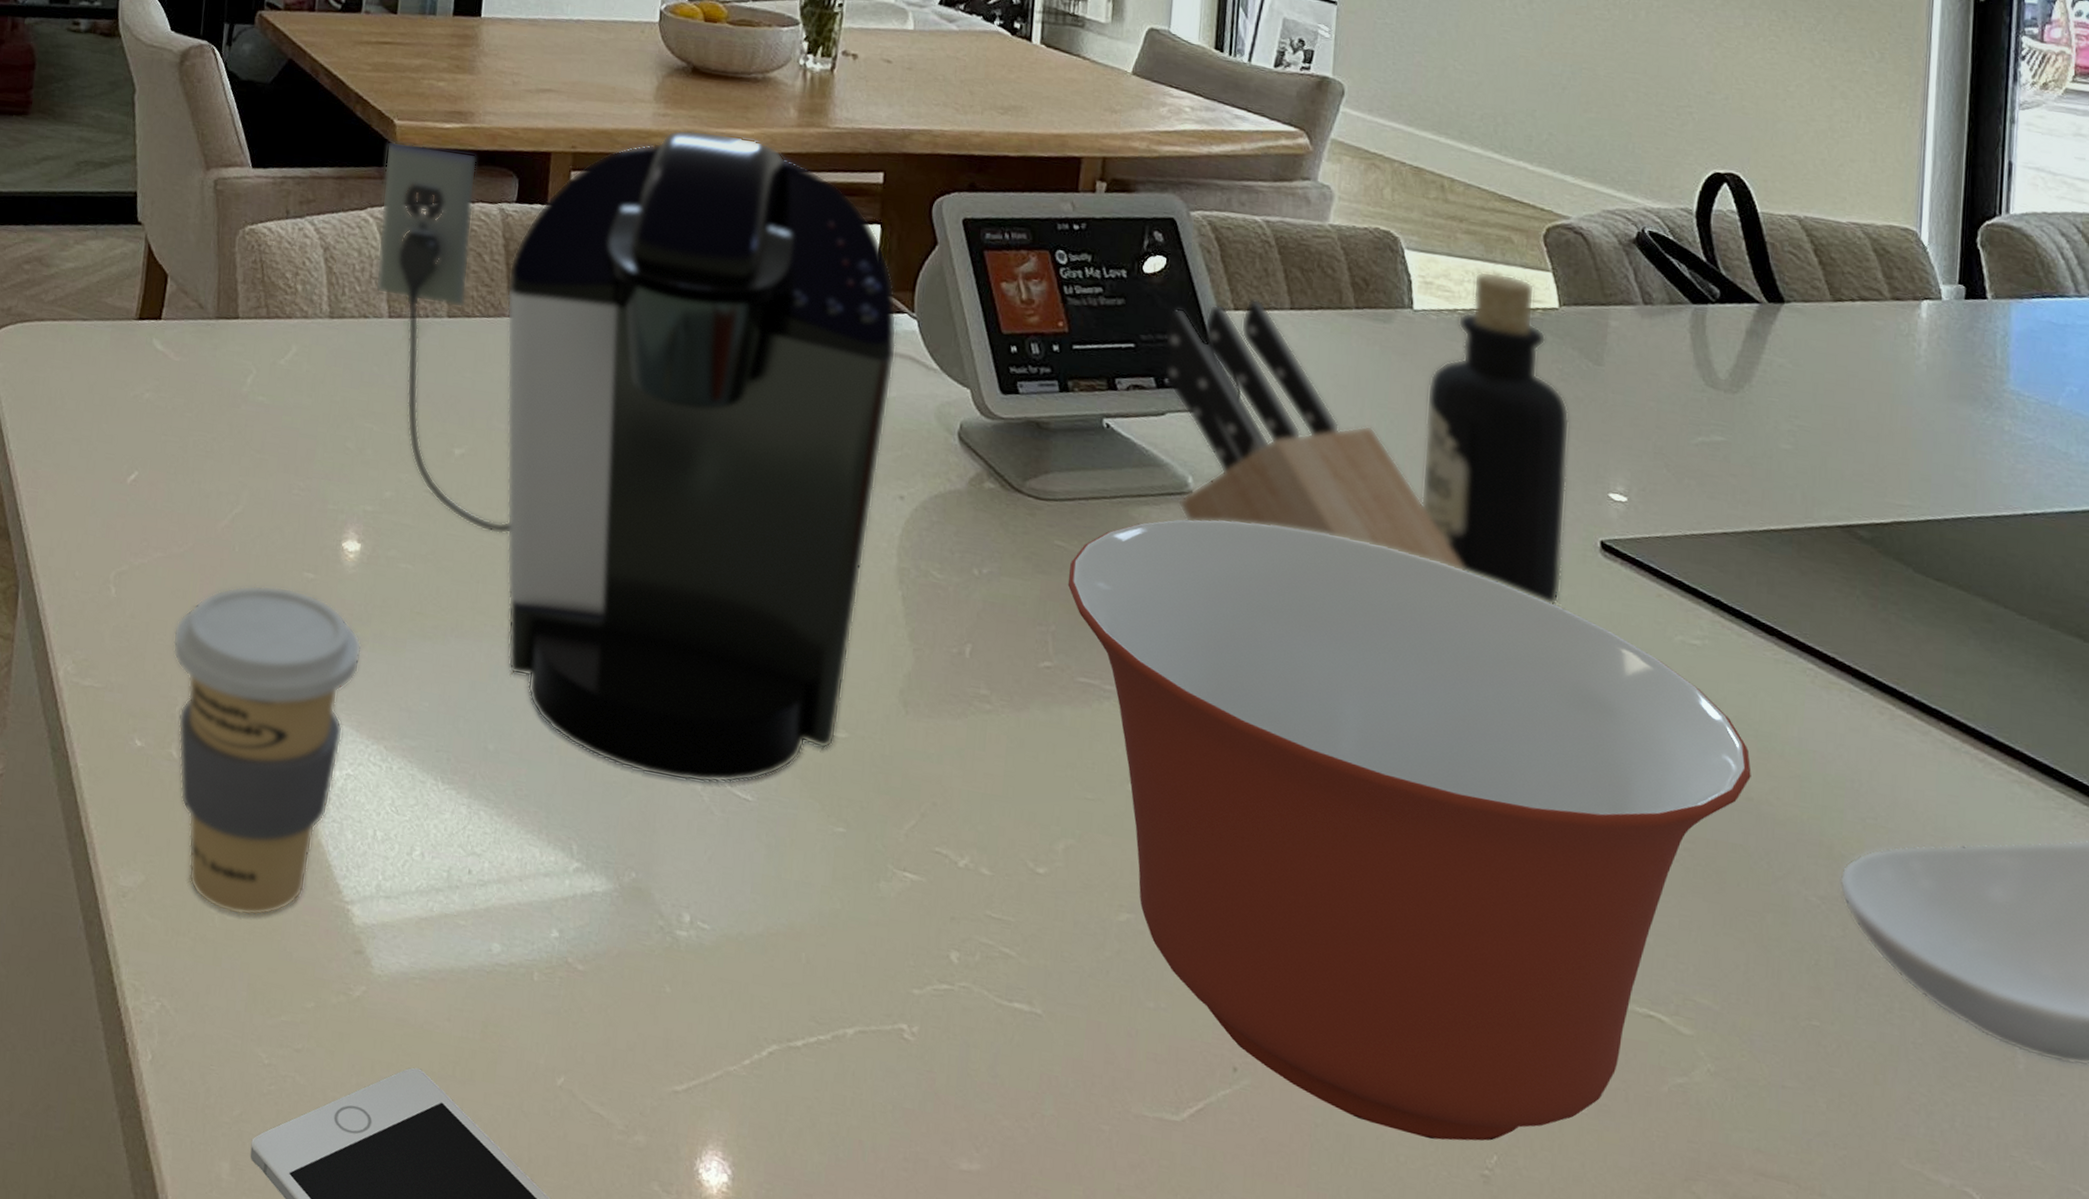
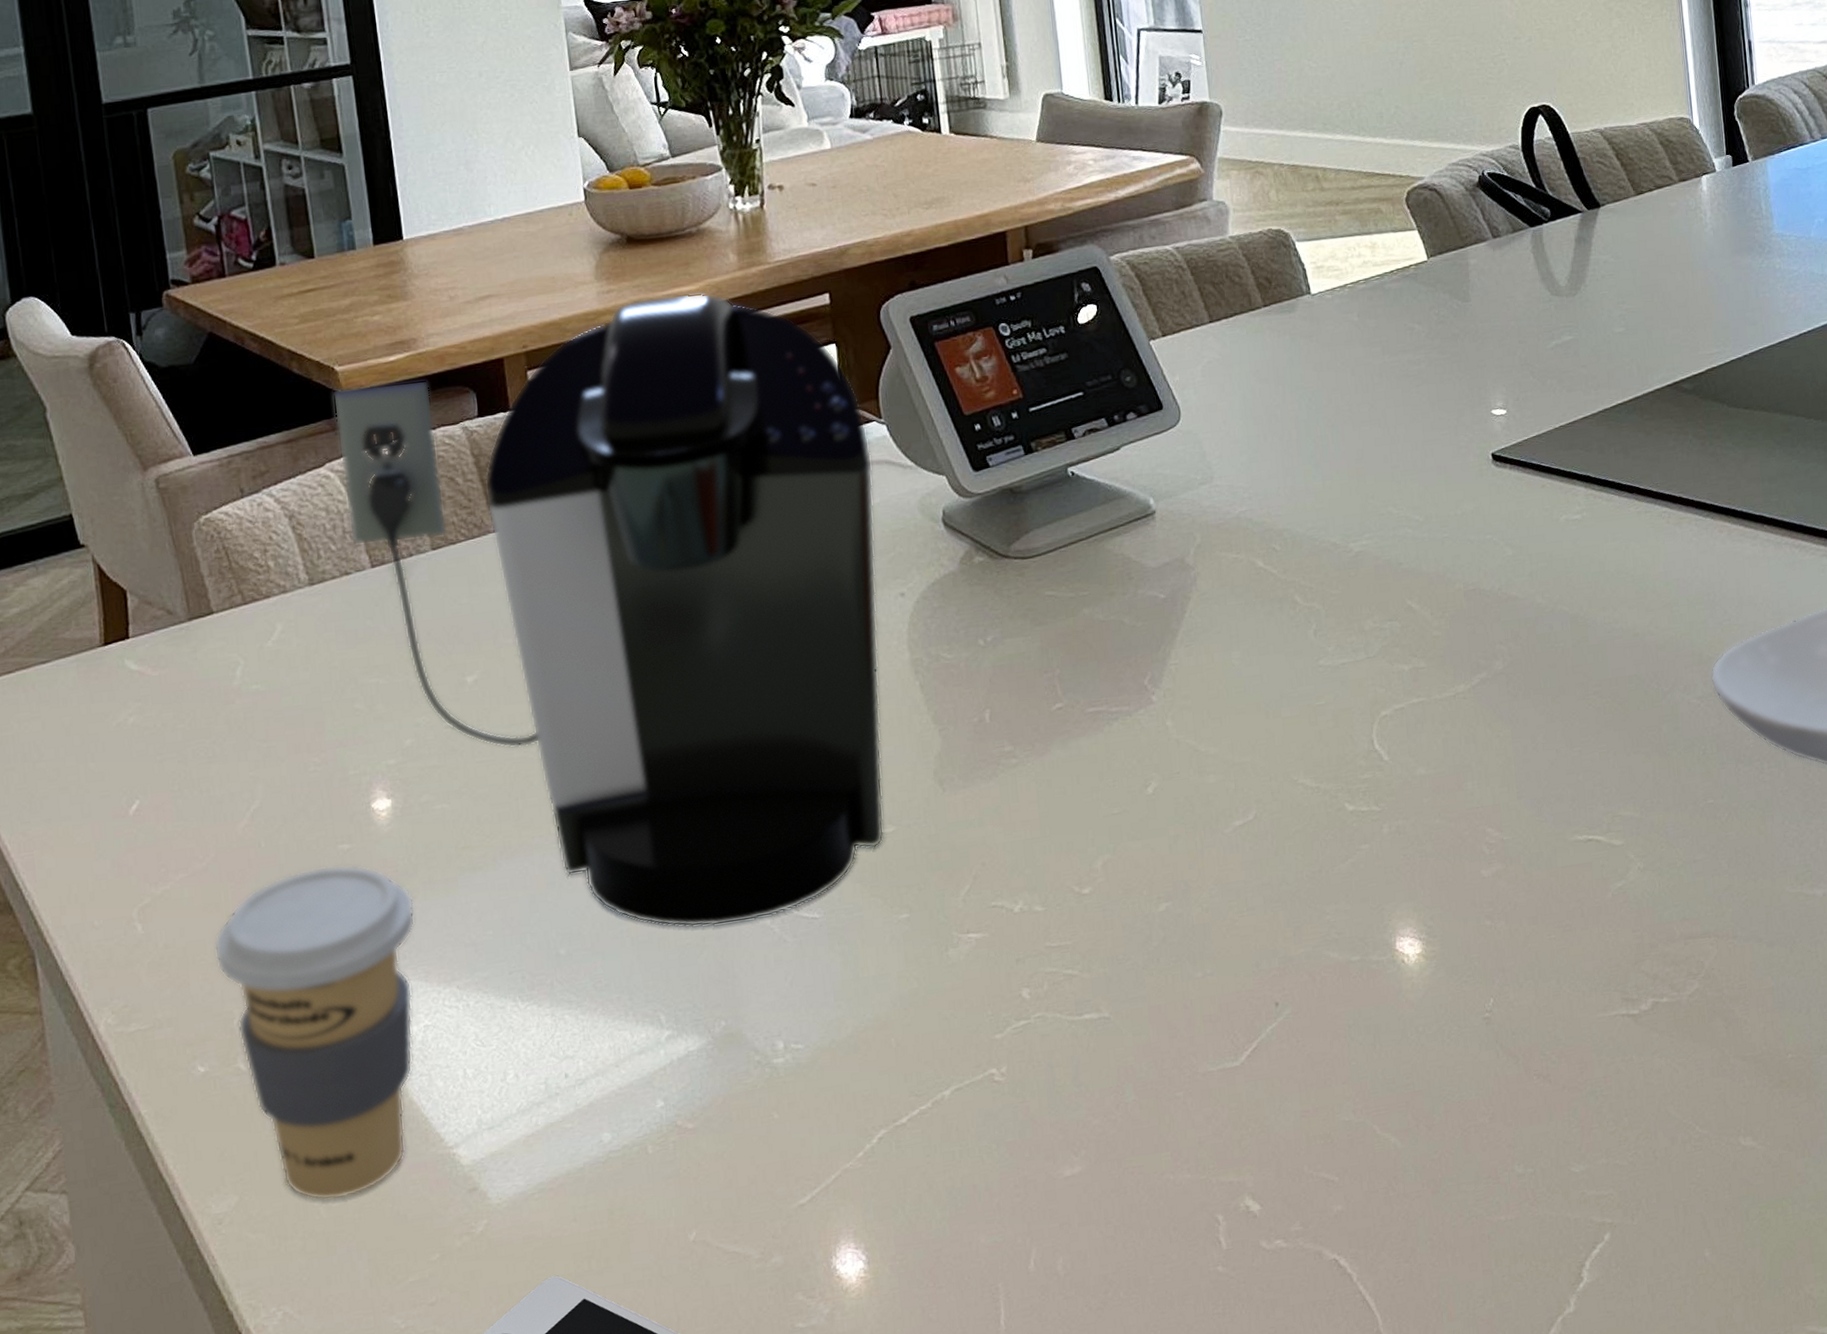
mixing bowl: present [1067,517,1751,1141] -> none [1062,510,1634,1009]
knife block: present [1163,299,1465,571] -> none [1106,321,1390,538]
bottle: present [1421,271,1570,604] -> none [1334,241,1468,520]

